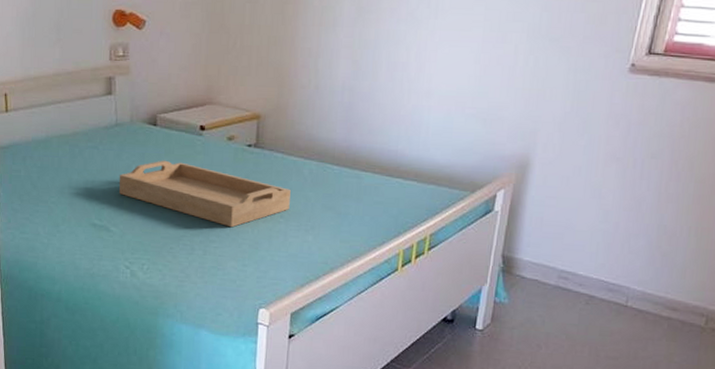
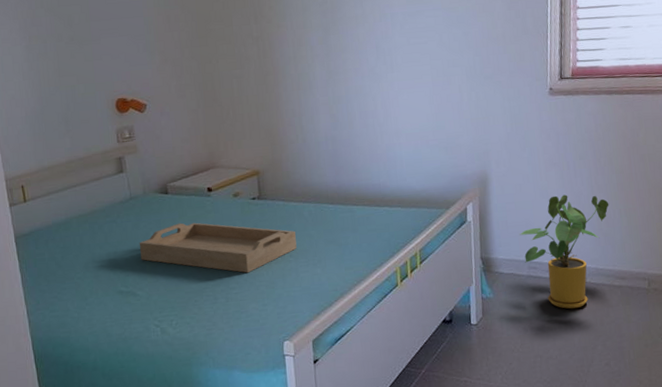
house plant: none [554,197,678,334] -> present [519,194,609,309]

